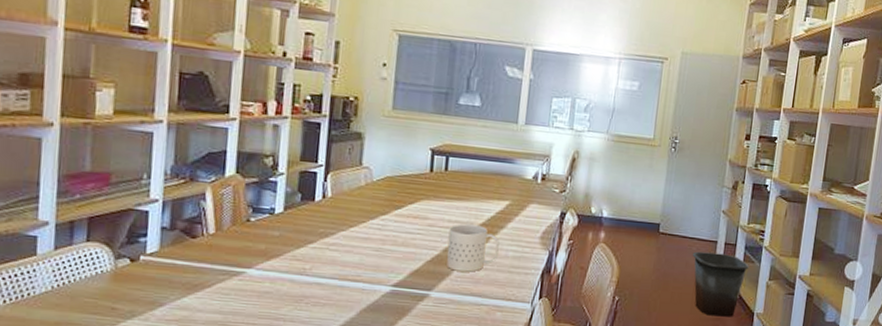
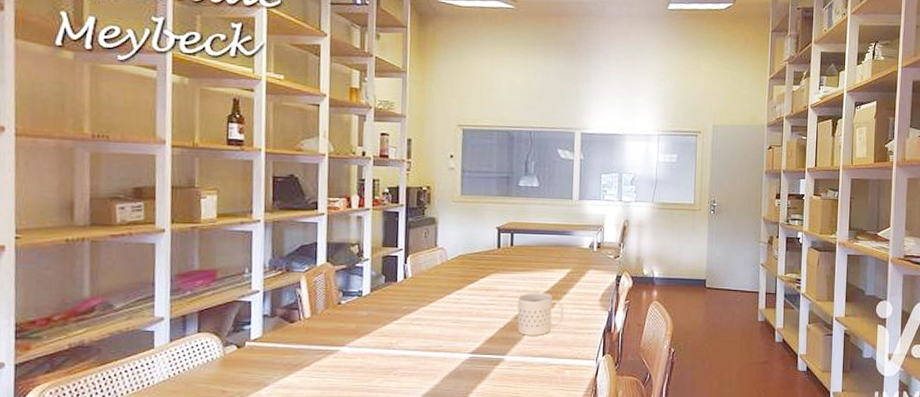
waste bin: present [692,251,749,317] -> none [737,302,789,360]

